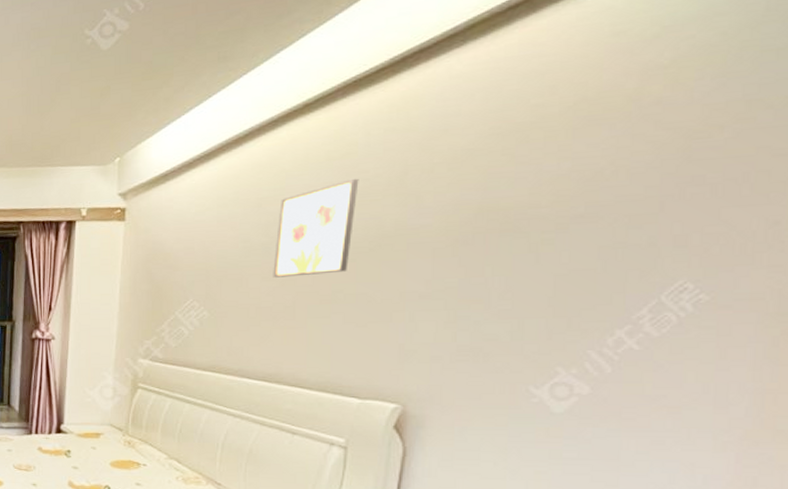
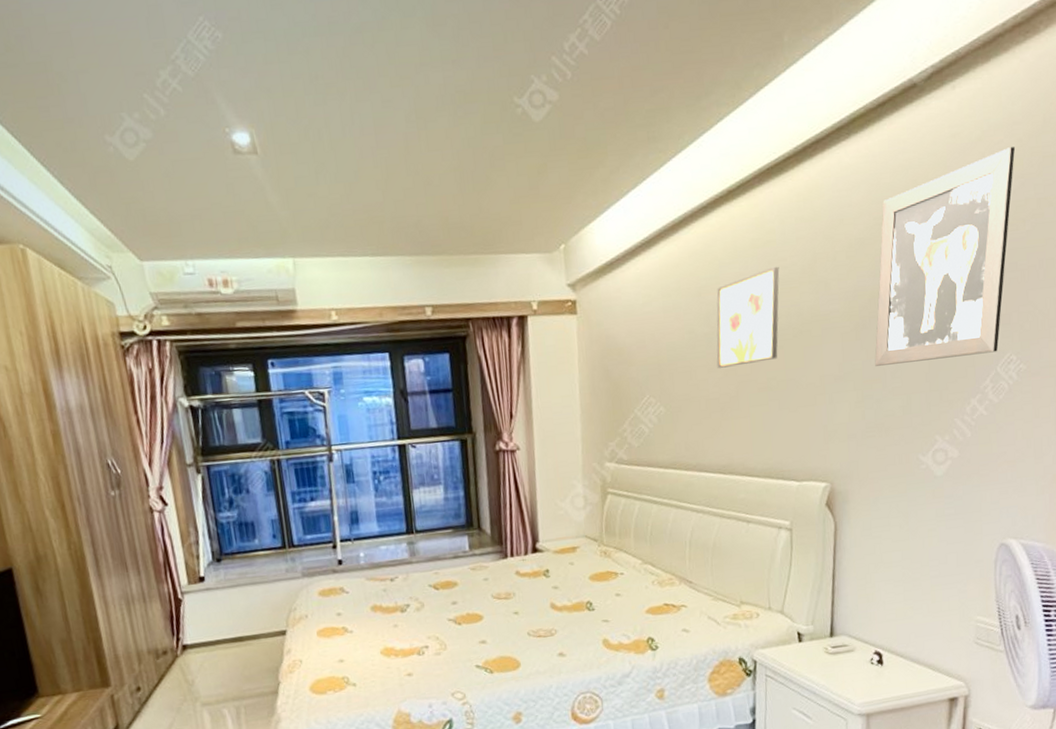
wall art: none [476,41,716,286] -> present [875,146,1016,366]

